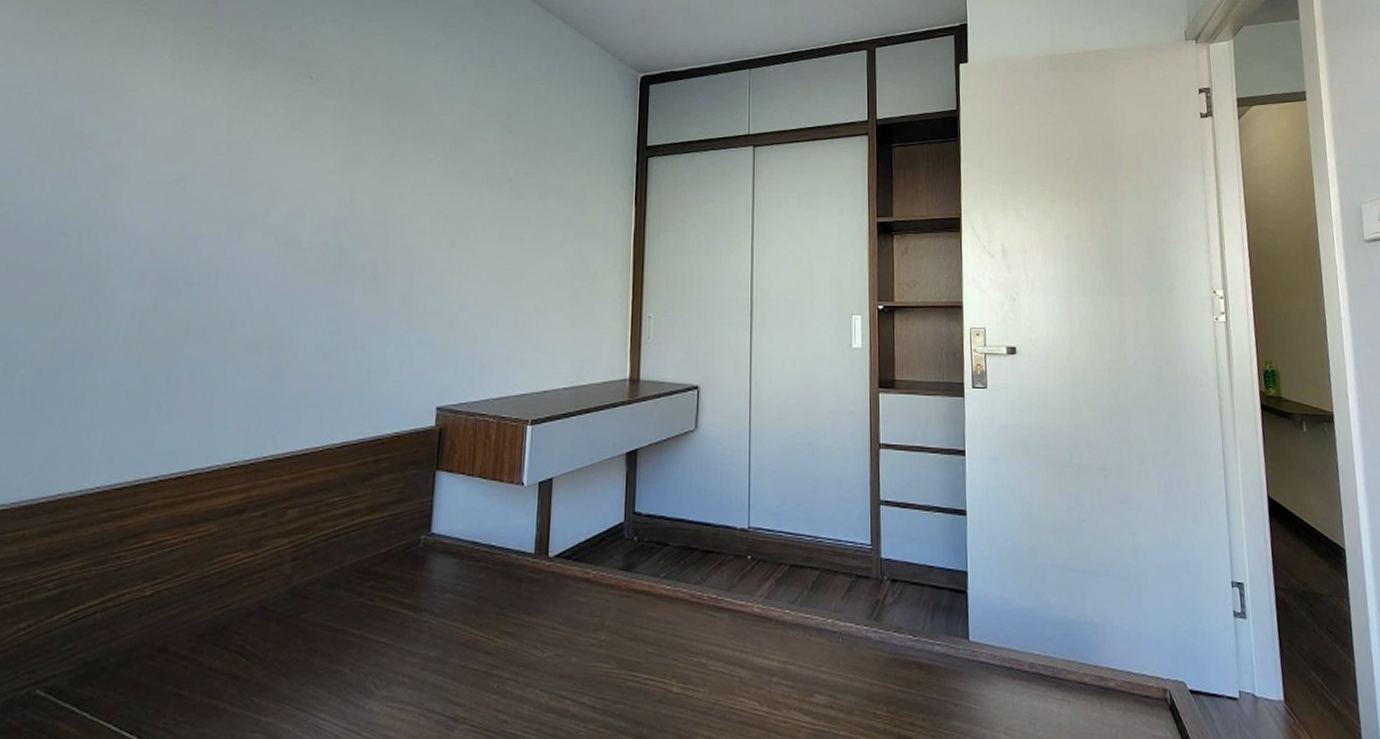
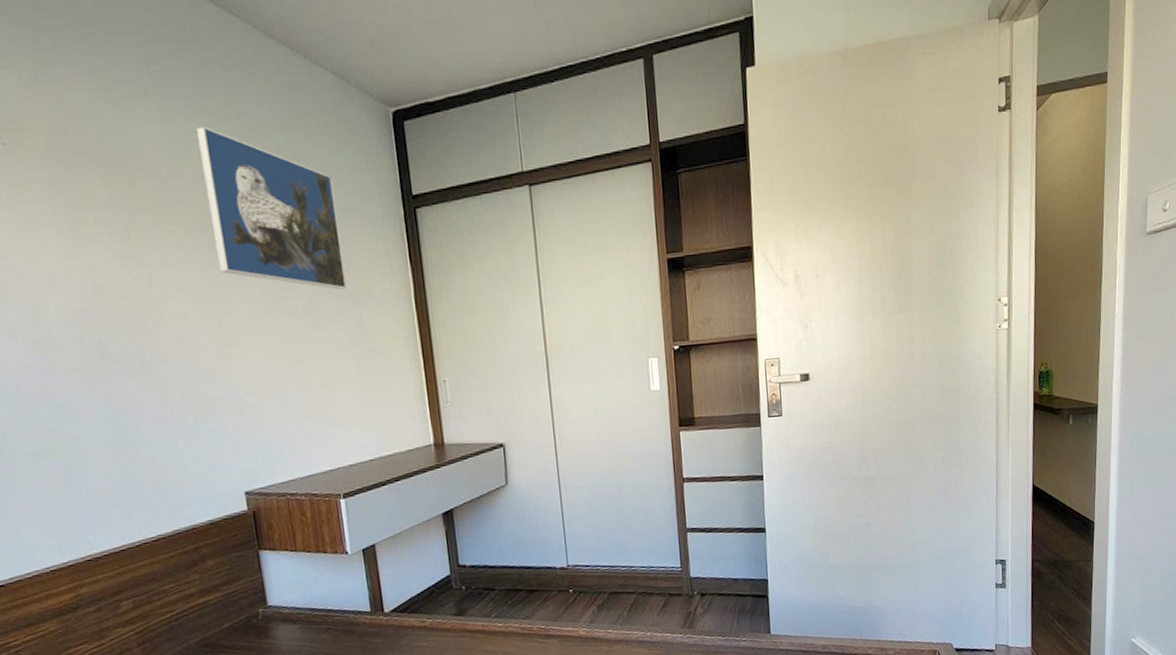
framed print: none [463,76,578,222] -> present [195,126,348,290]

